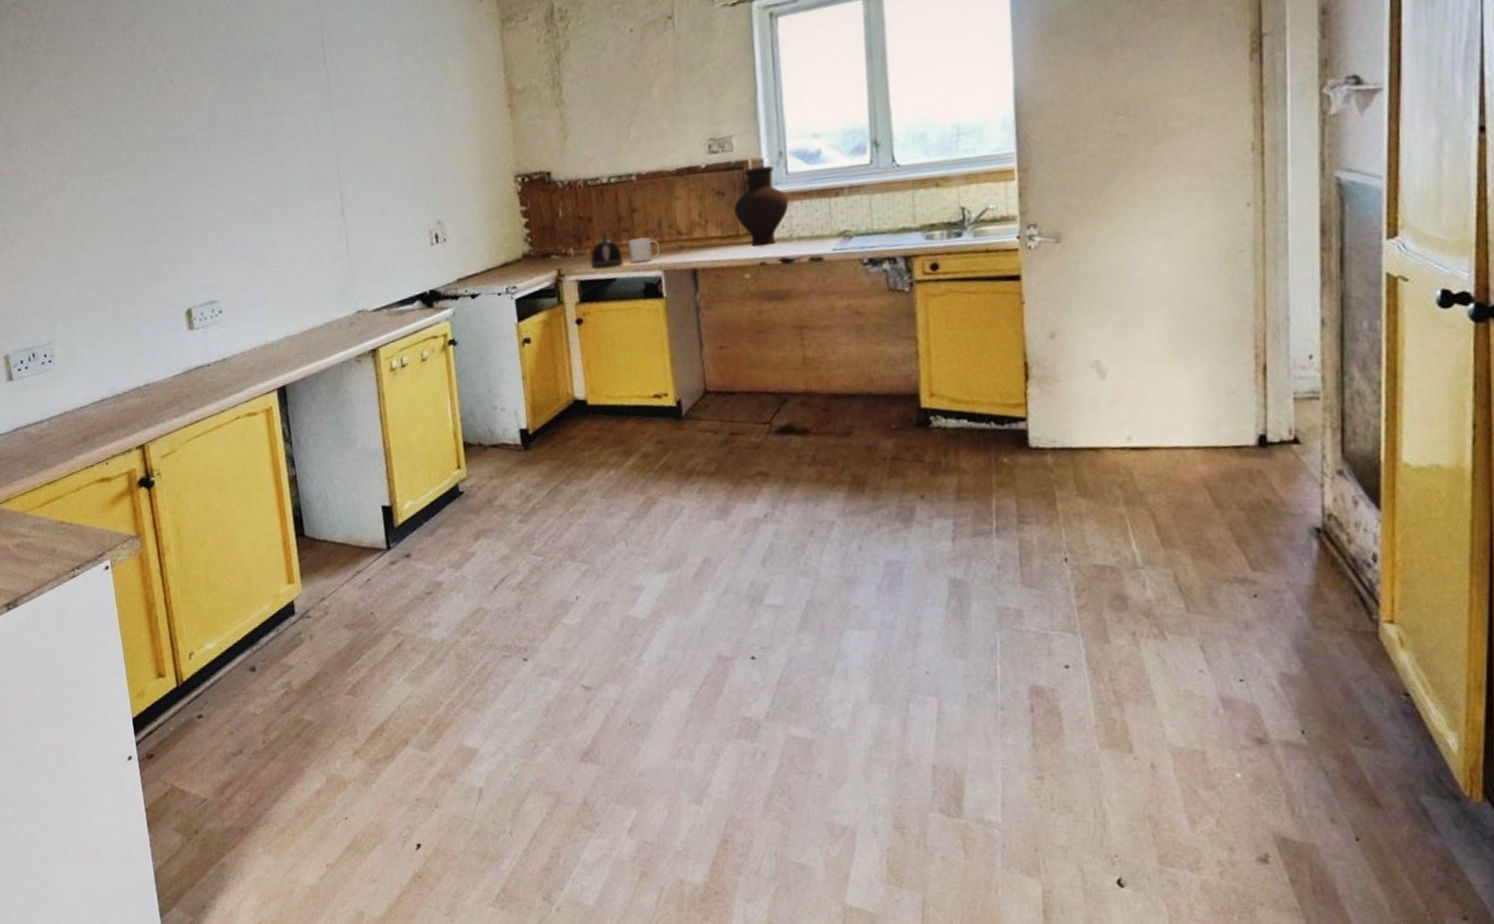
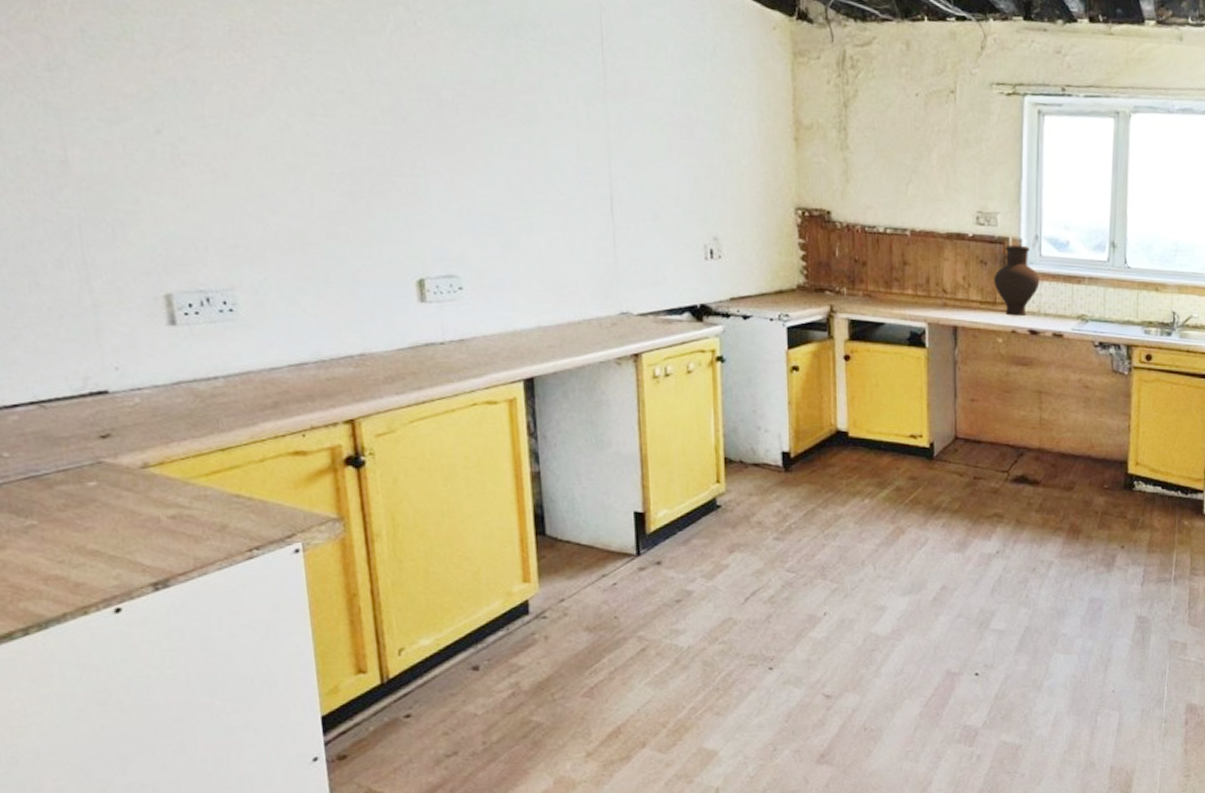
kettle: present [590,226,624,270] -> none [861,273,893,313]
mug: present [628,237,660,265] -> none [898,289,926,314]

